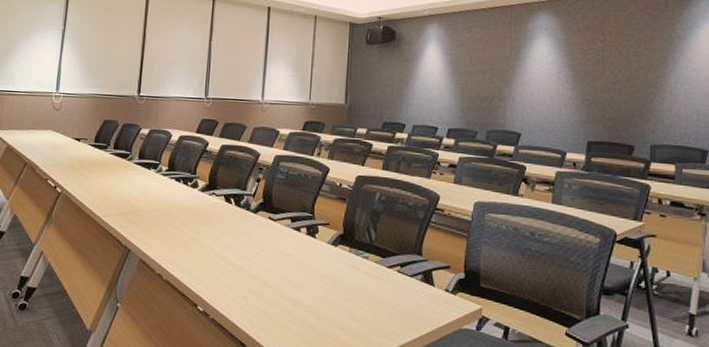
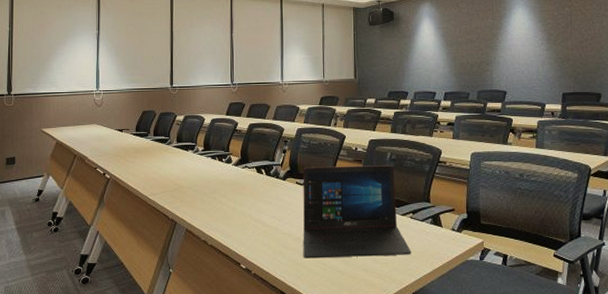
laptop: none [270,200,396,315] -> present [303,165,411,258]

